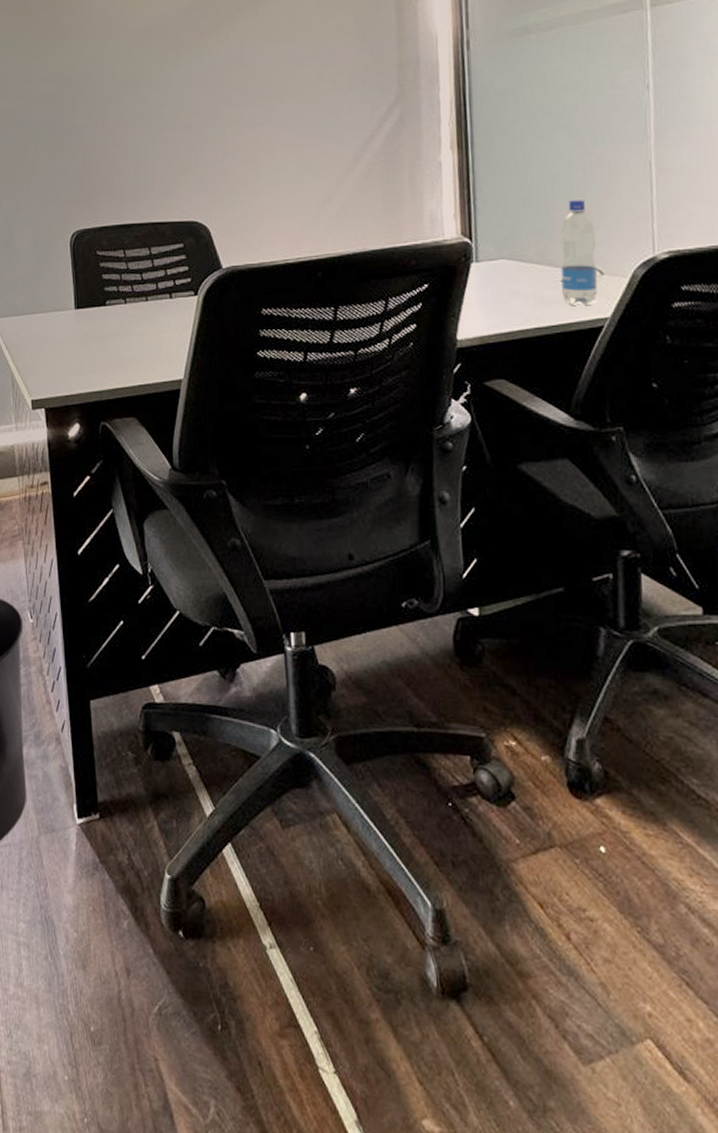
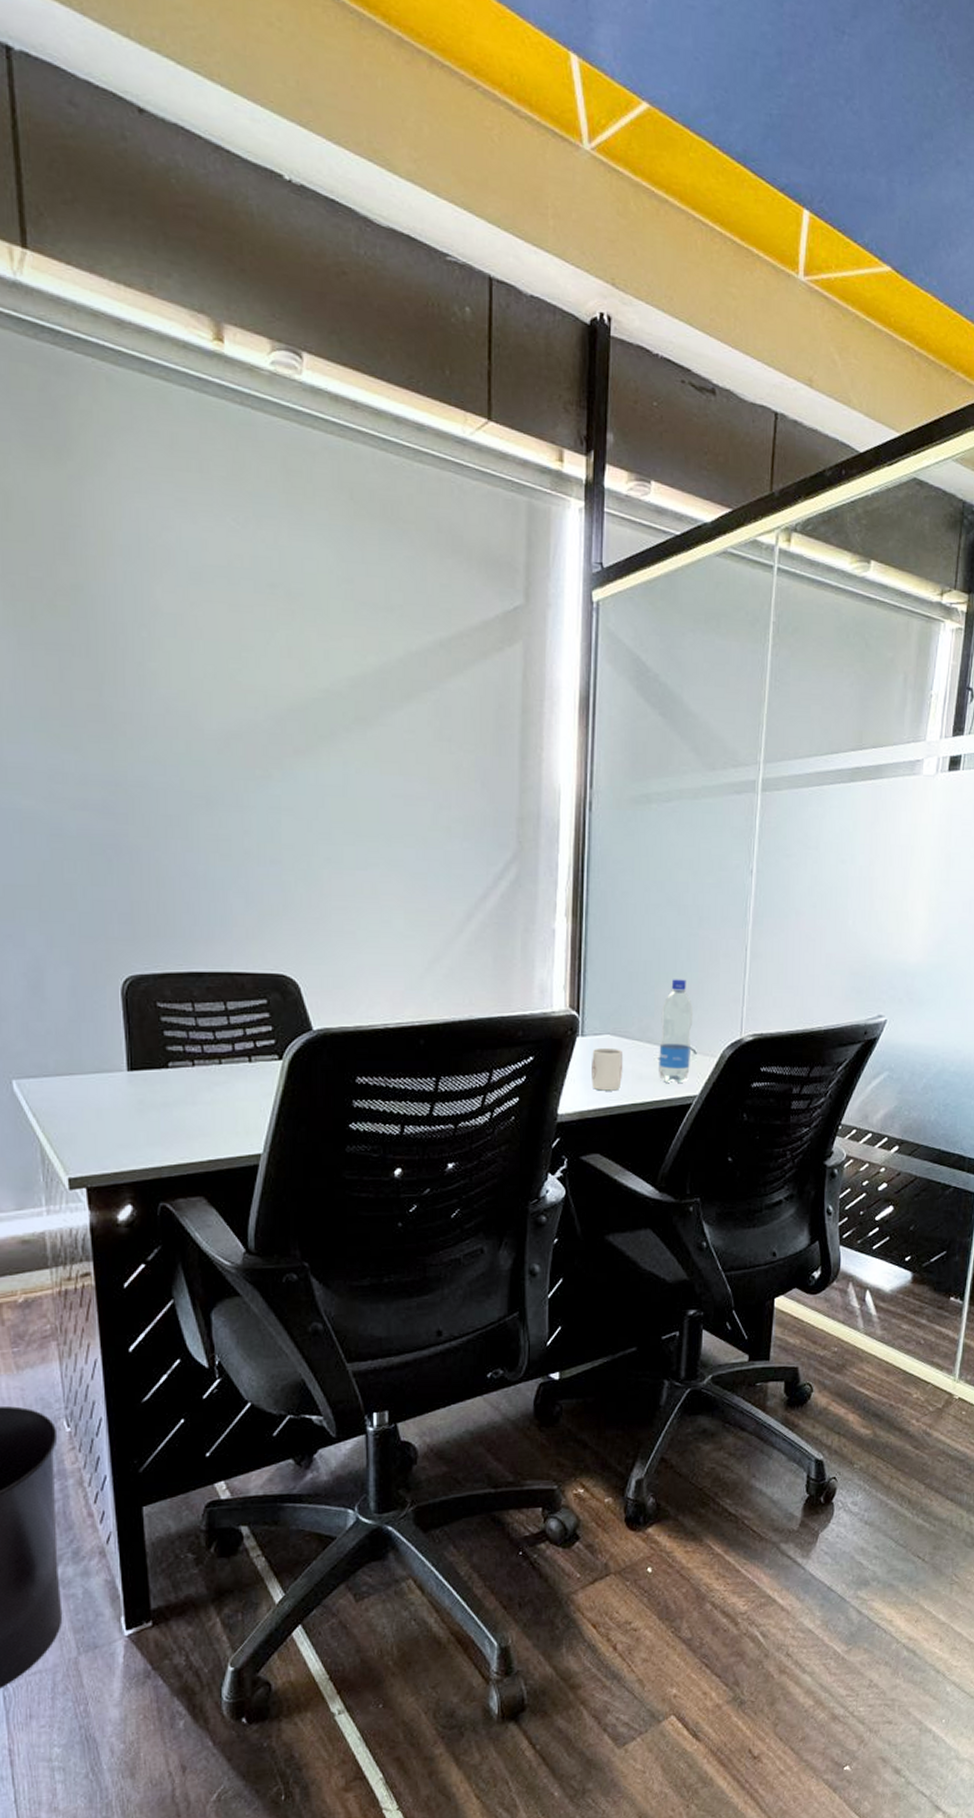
mug: none [488,272,524,316] -> present [591,1047,624,1091]

